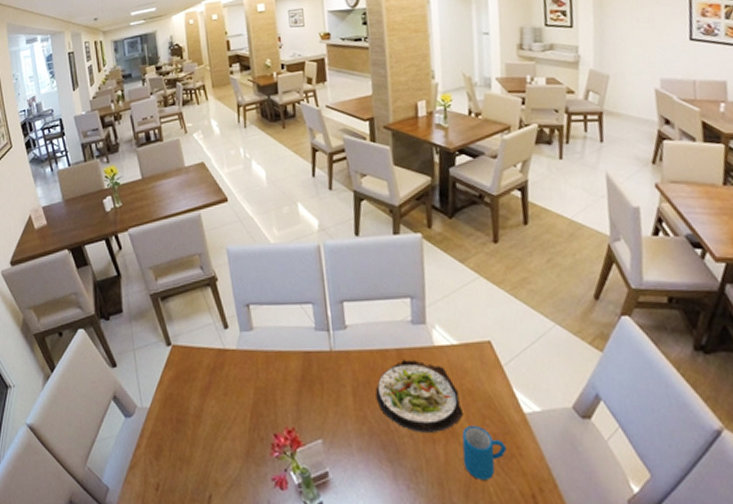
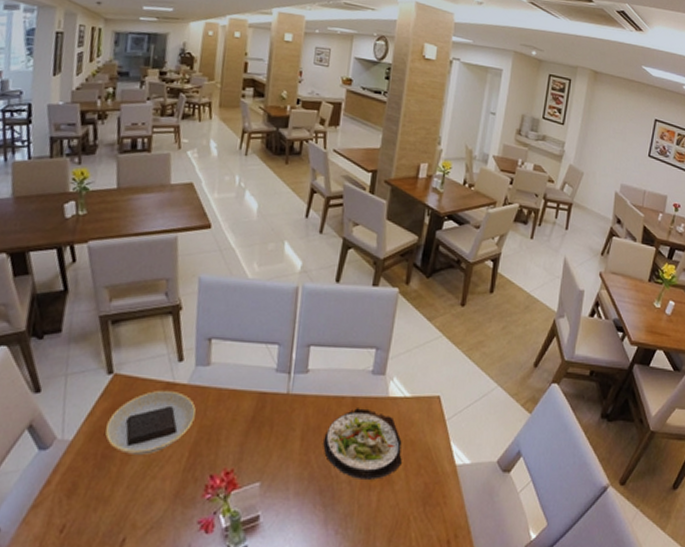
plate: none [175,356,249,418] -> present [105,390,196,455]
mug: present [462,425,506,480] -> none [393,474,434,526]

